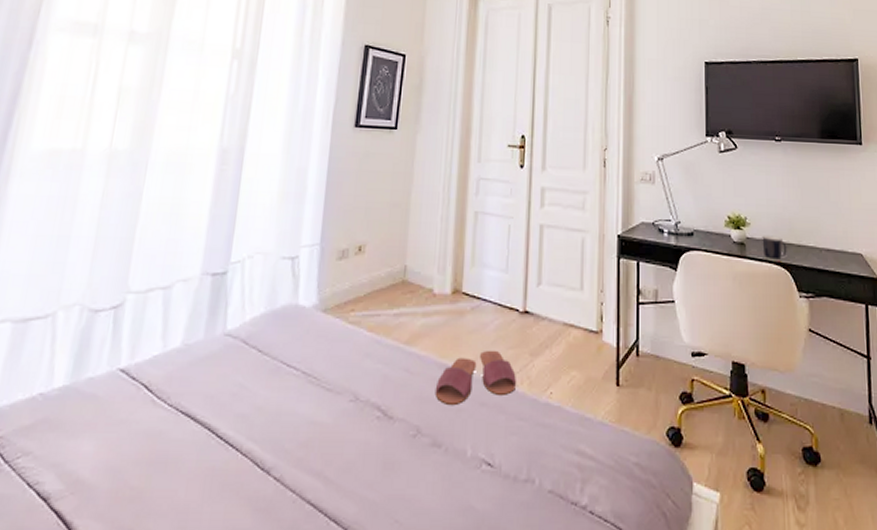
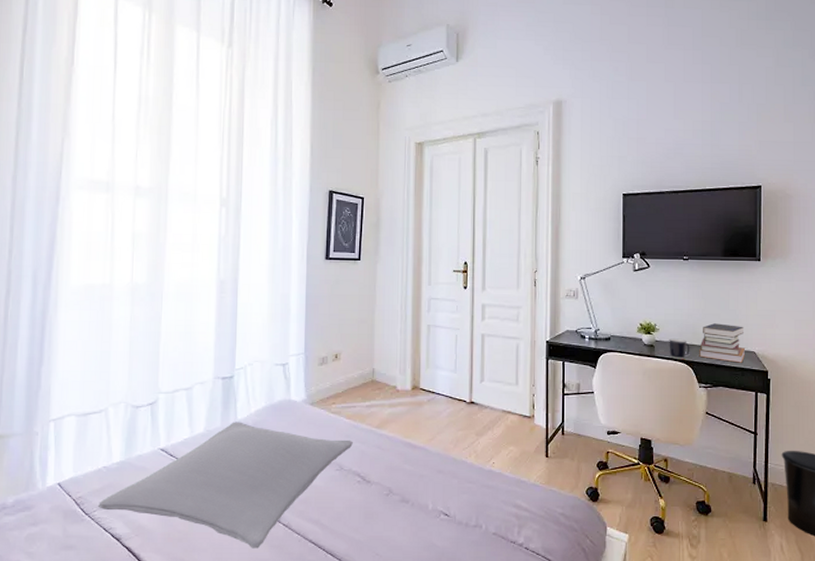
pillow: none [23,333,374,513] -> present [97,422,353,548]
slippers: present [435,350,517,406] -> none [402,431,466,473]
books: none [796,218,851,268] -> present [698,323,745,363]

